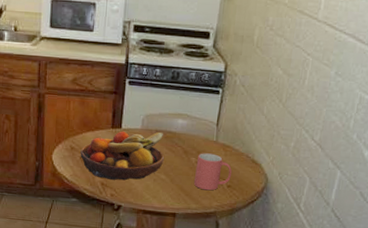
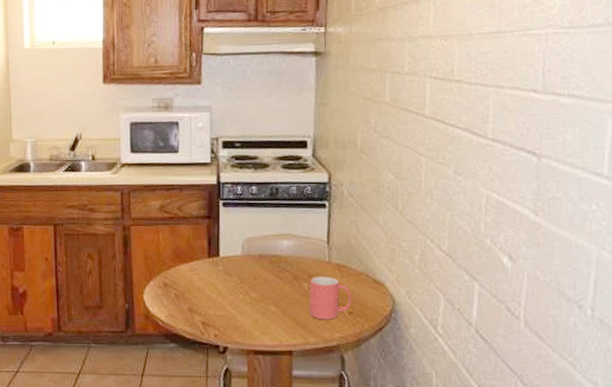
fruit bowl: present [80,131,164,181] -> none [175,256,271,317]

